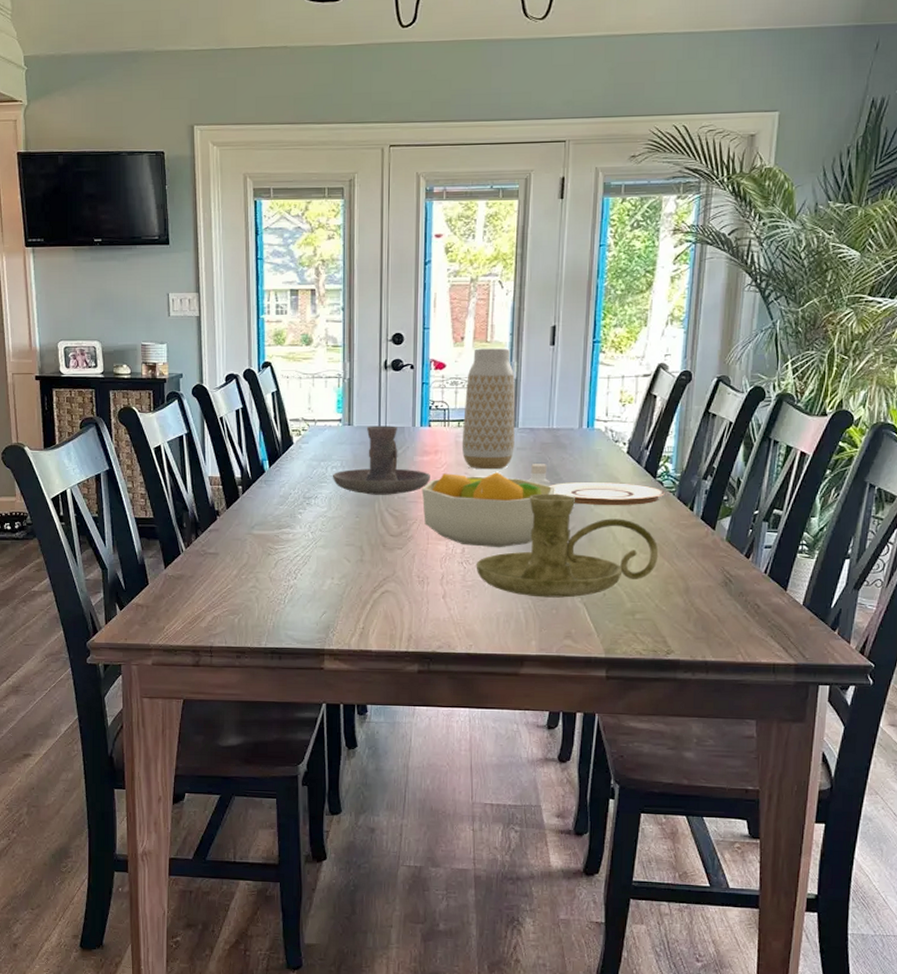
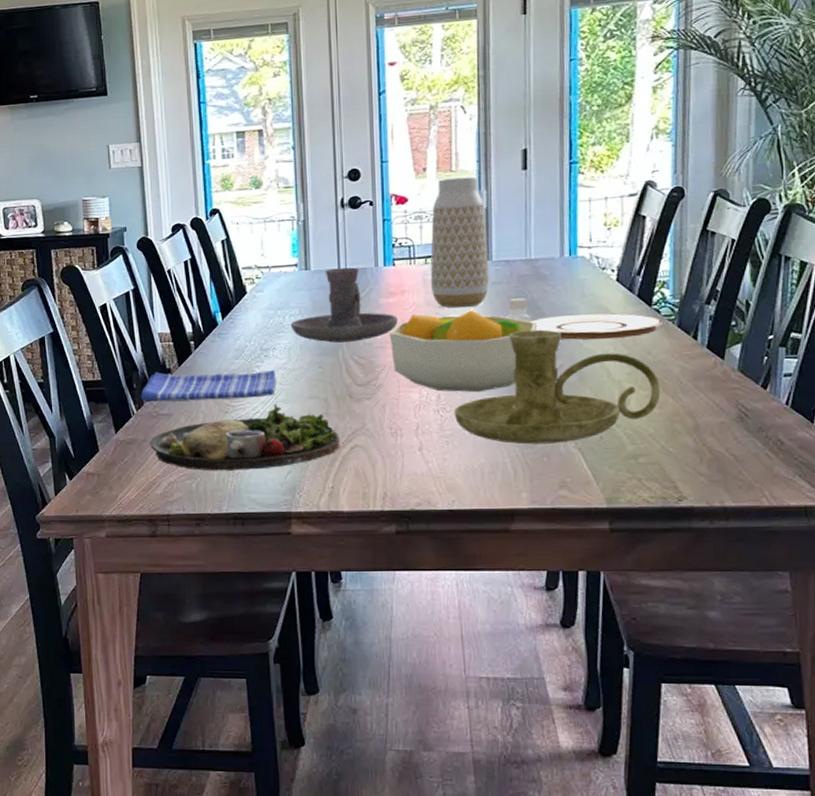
dish towel: none [190,513,317,542] -> present [141,370,277,403]
dinner plate: none [196,549,372,609] -> present [150,404,340,471]

